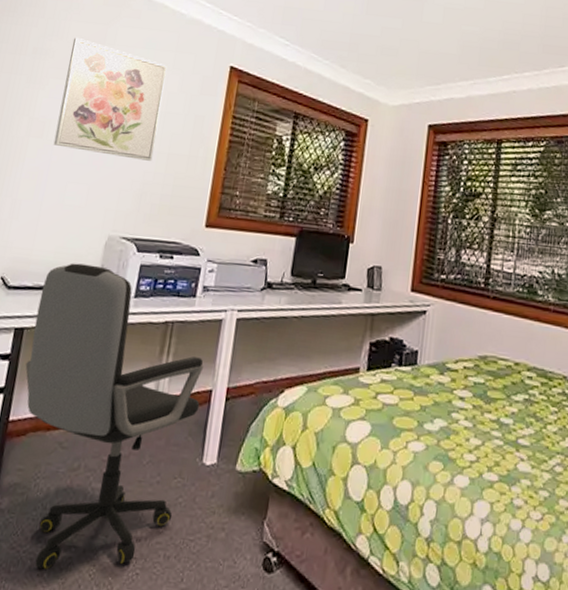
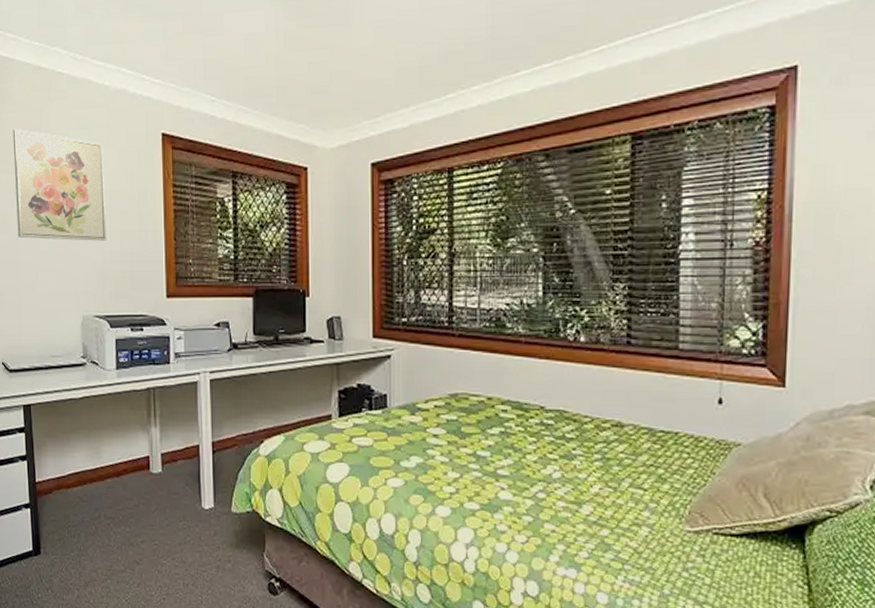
office chair: present [25,263,203,569] -> none [37,344,191,597]

